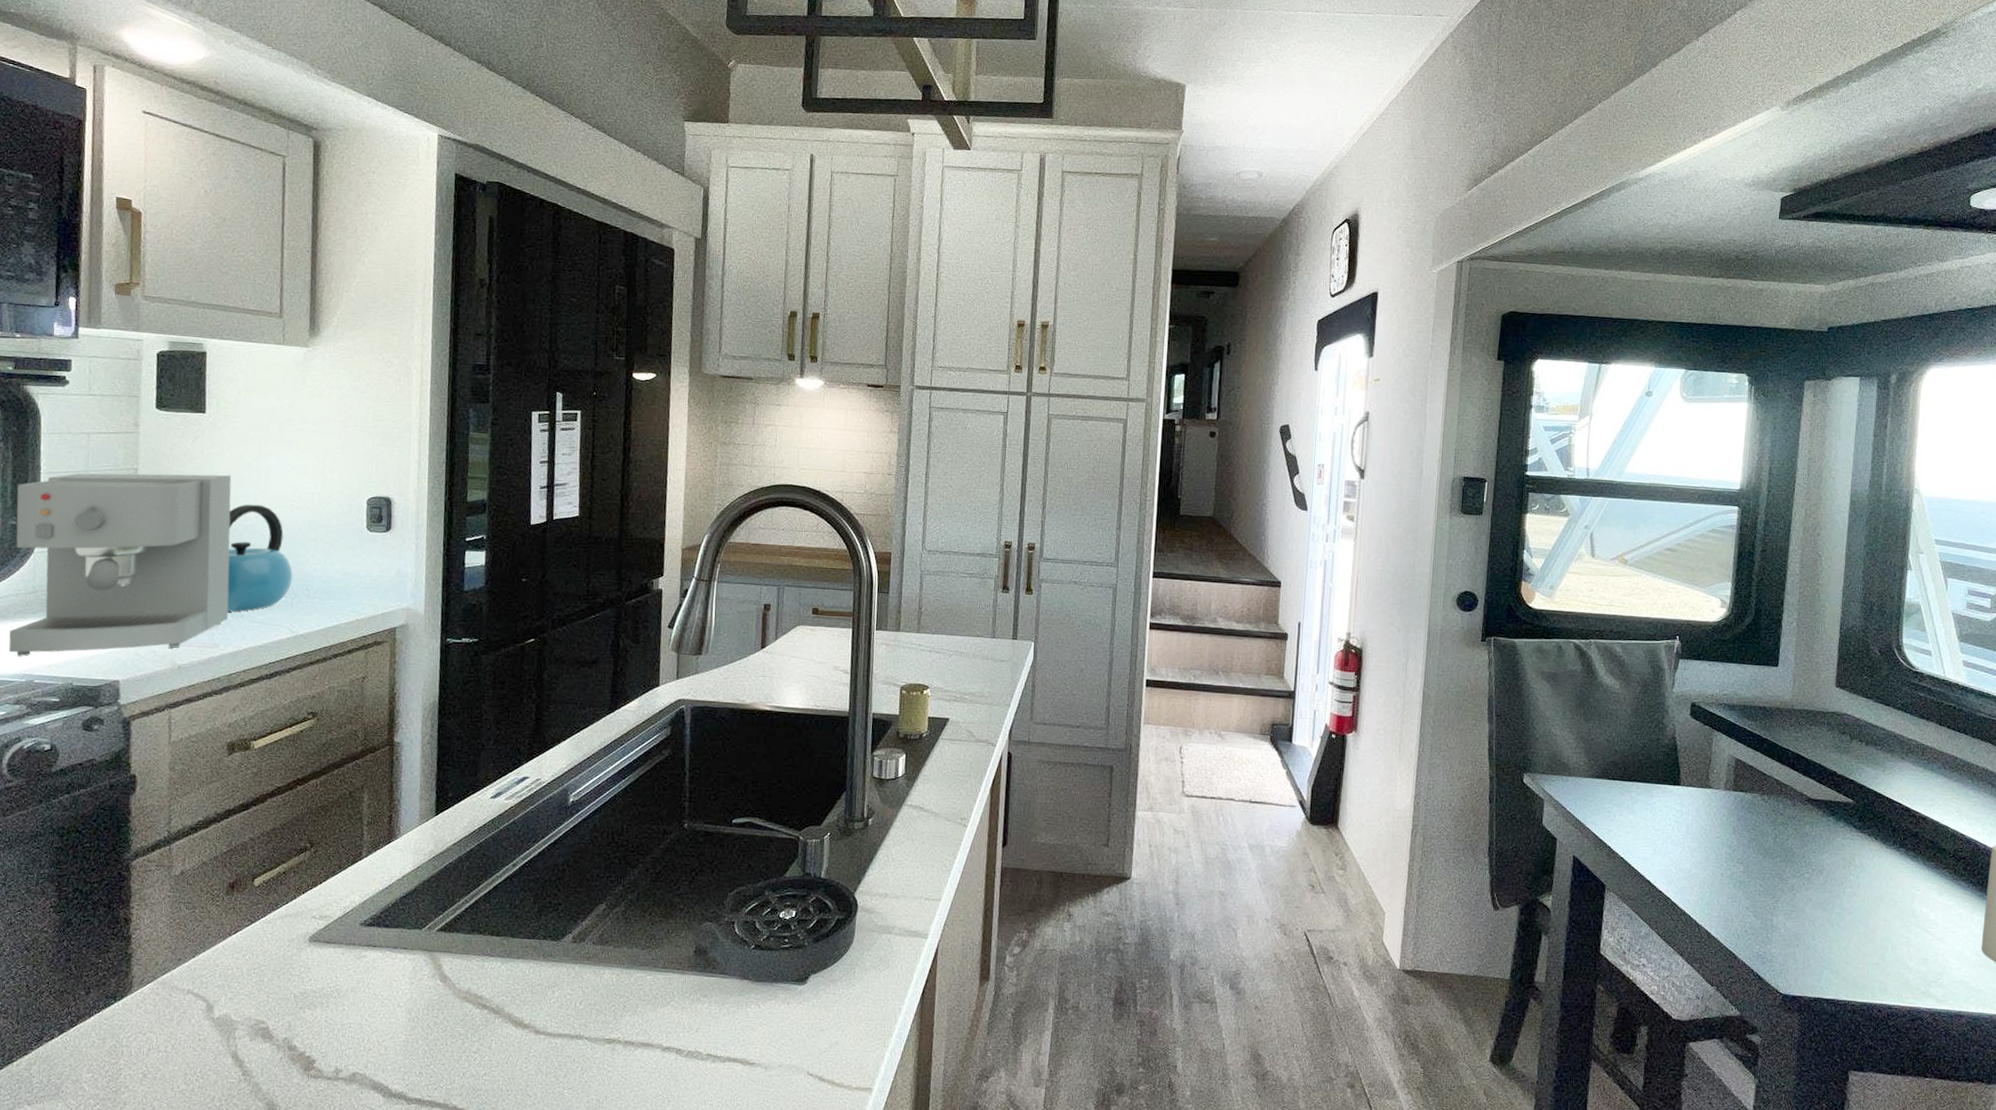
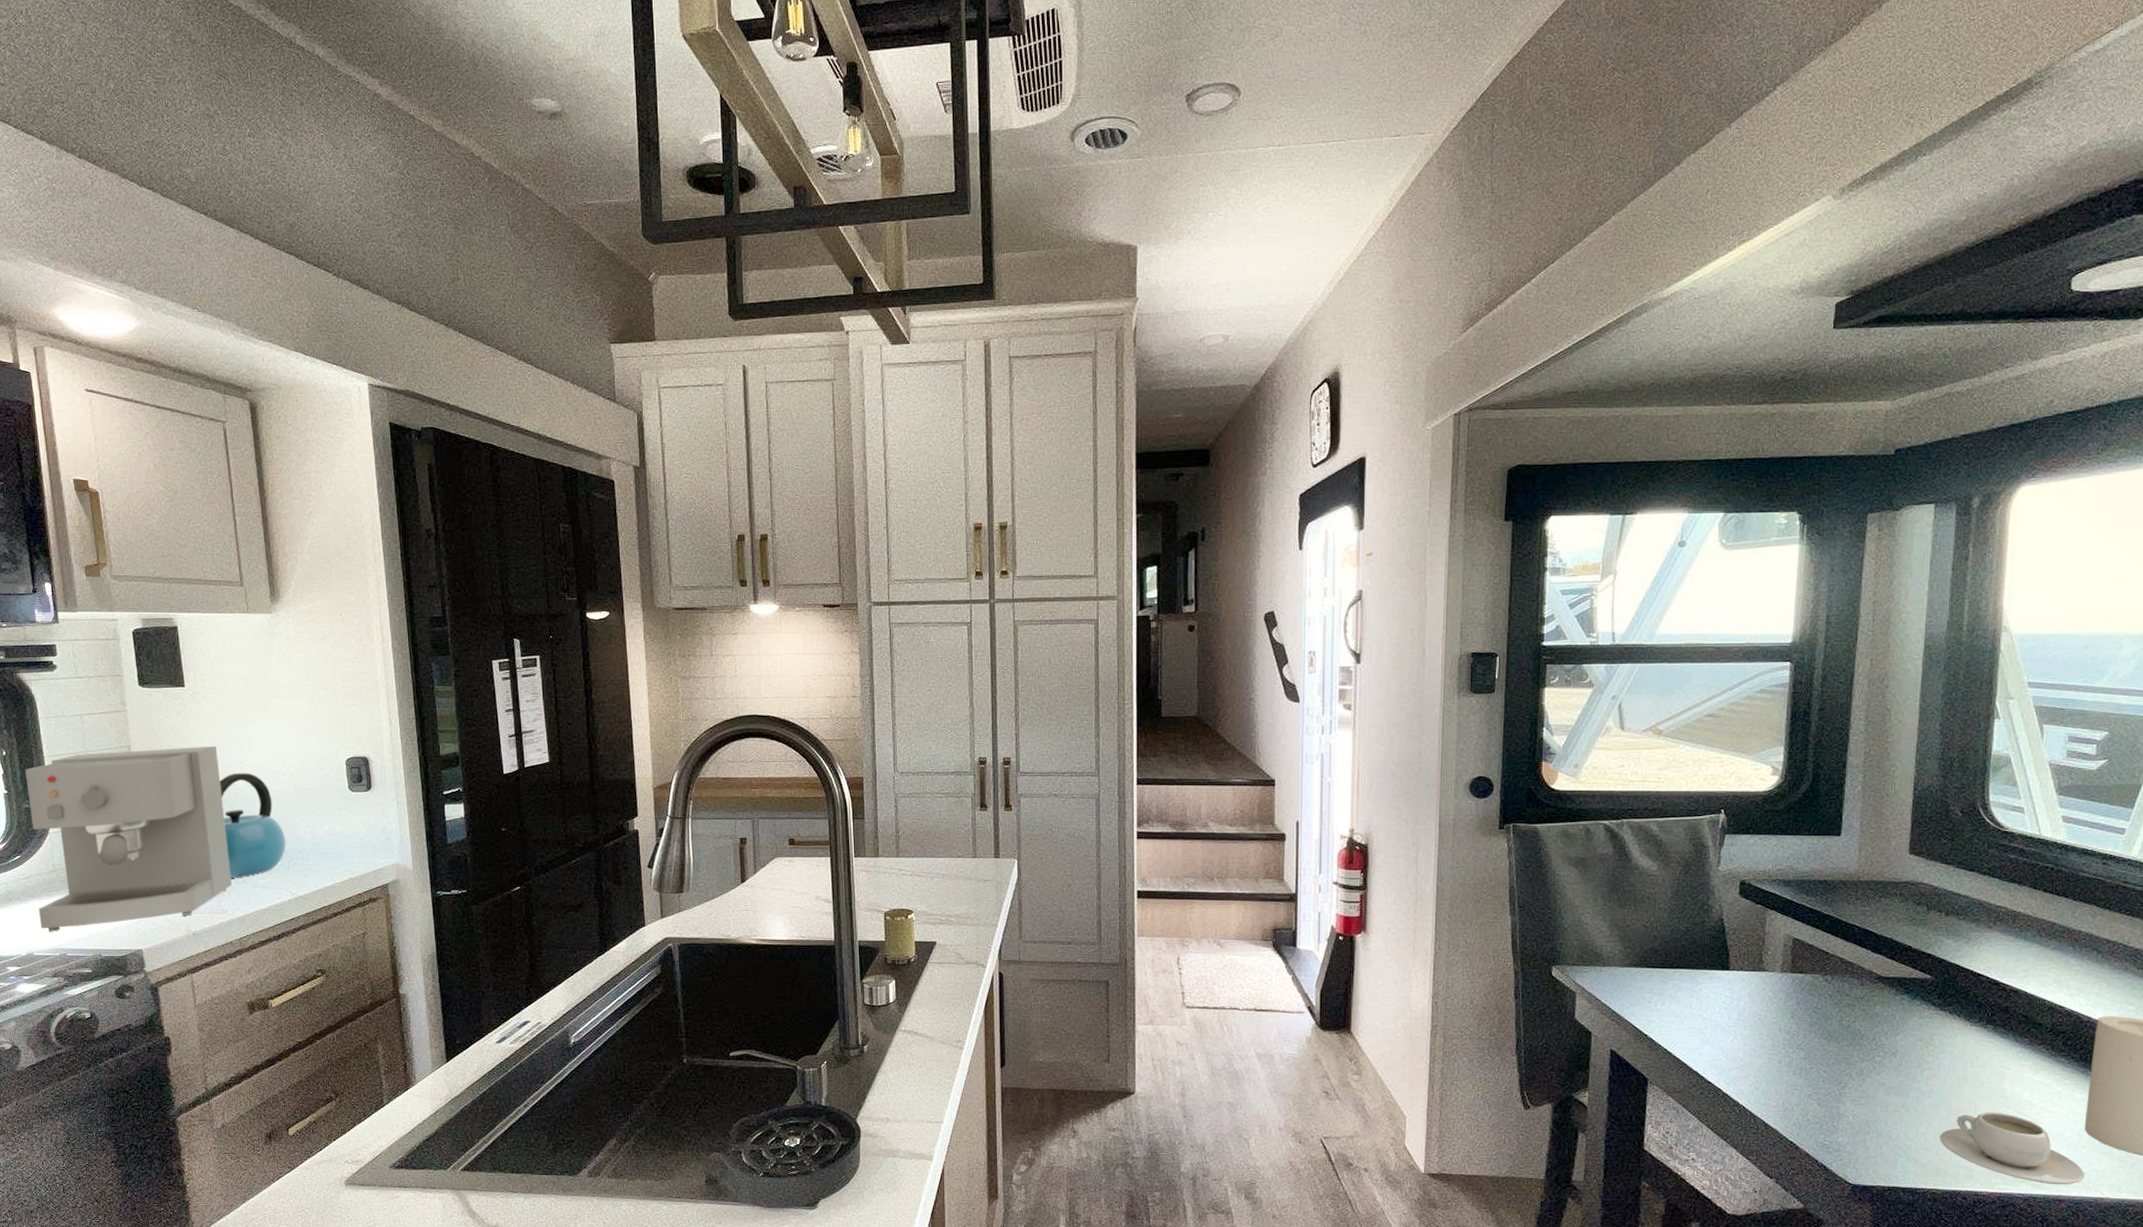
teacup: none [1859,929,1982,1002] -> present [1940,1111,2085,1185]

